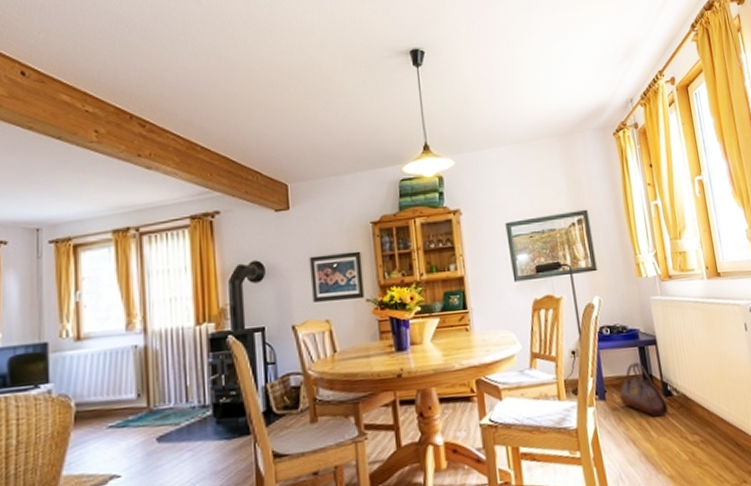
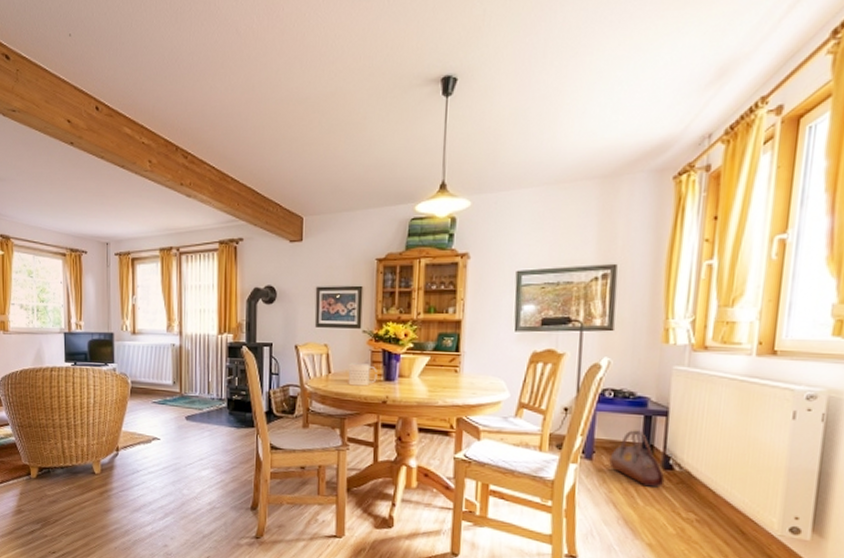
mug: none [355,335,388,363] -> present [348,363,377,387]

